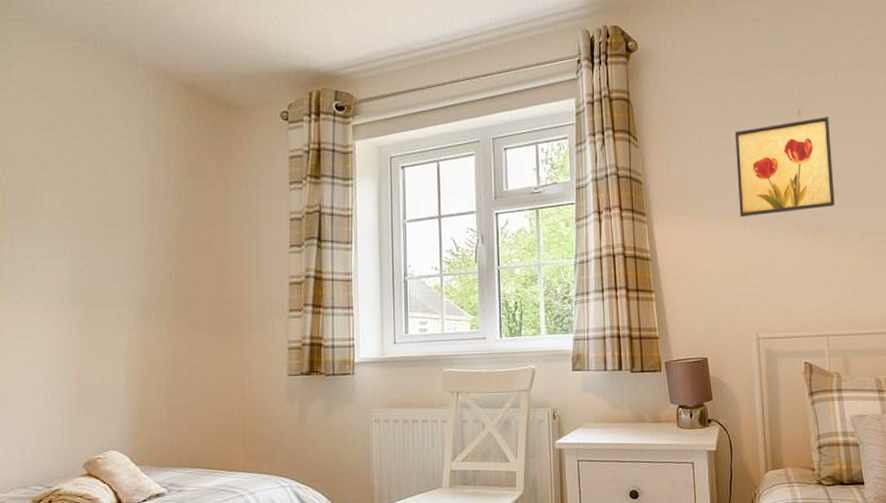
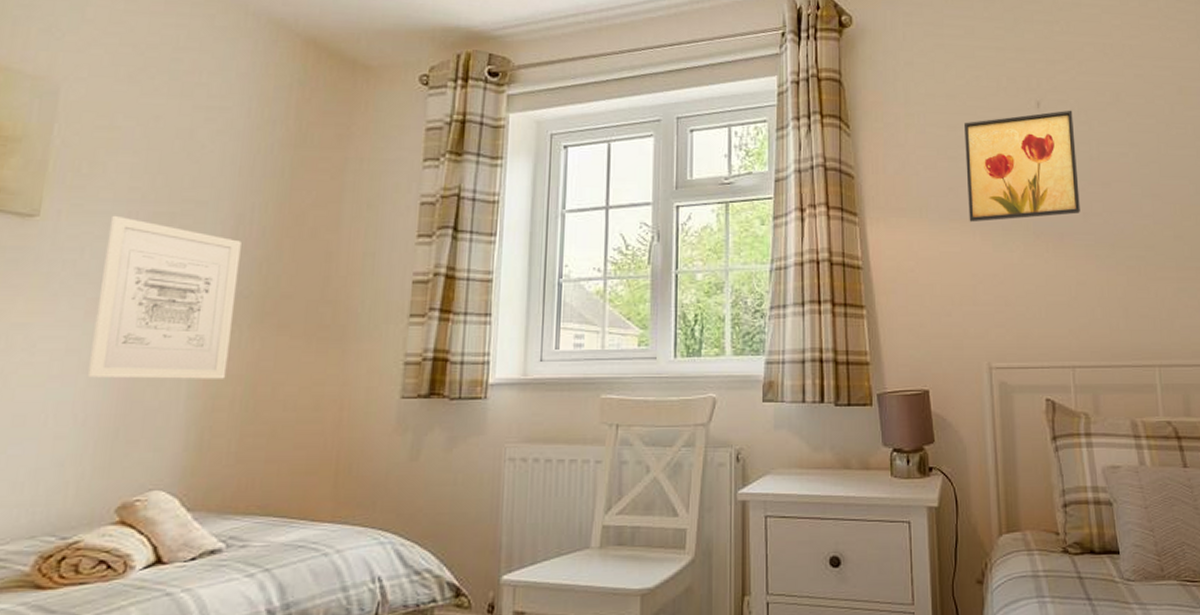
wall art: none [49,238,154,366] -> present [87,215,242,379]

